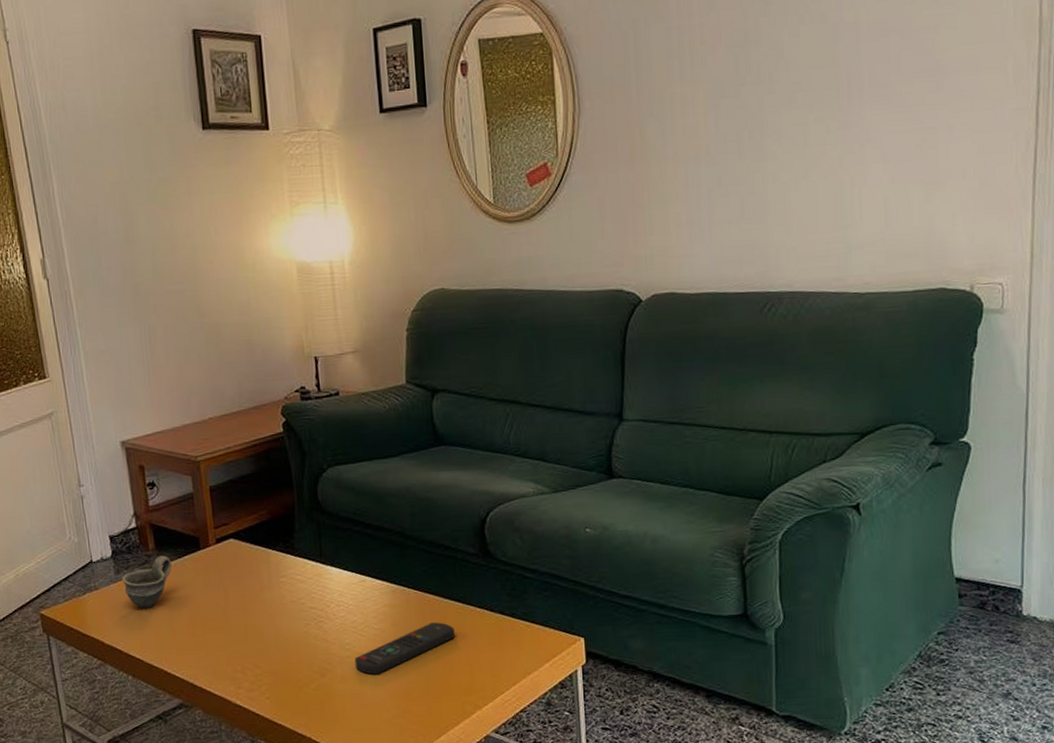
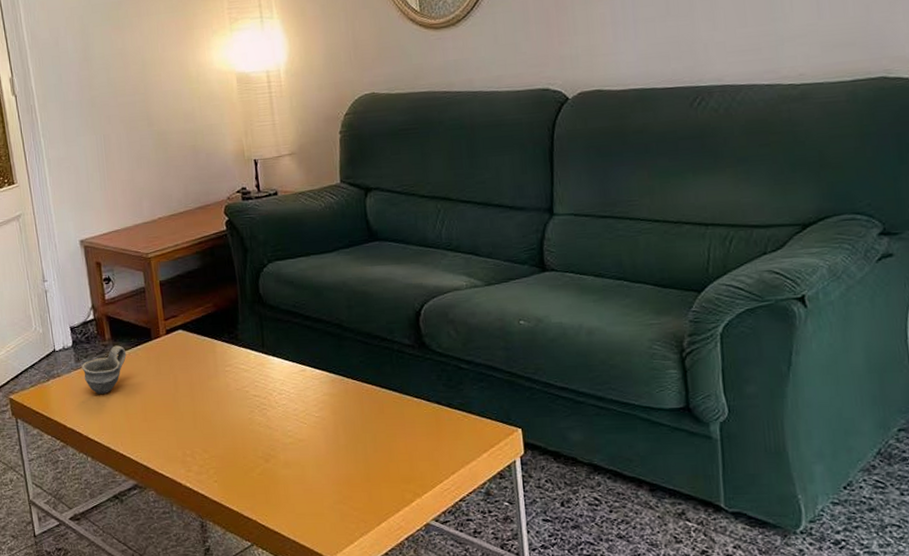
remote control: present [354,622,455,675] -> none [296,411,393,461]

